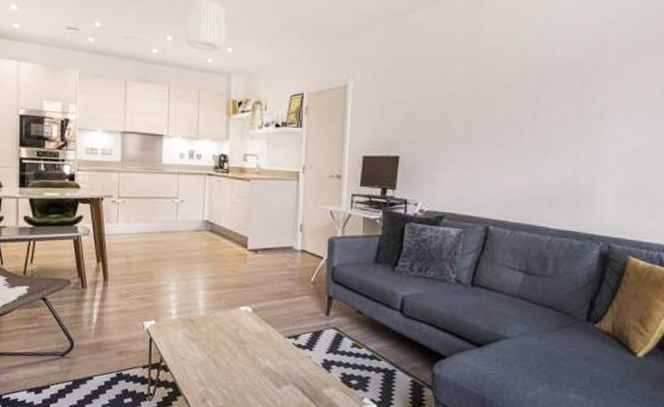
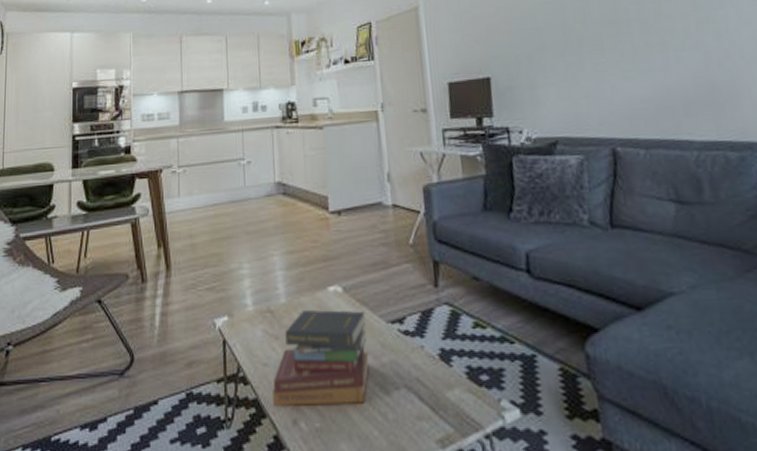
books: none [188,322,269,392] -> present [272,310,370,406]

